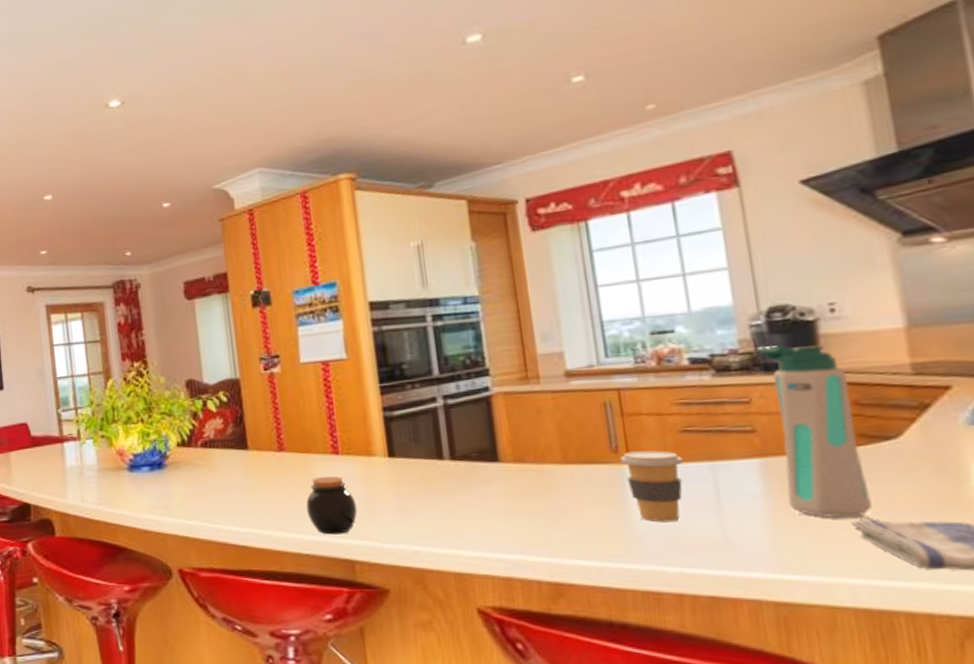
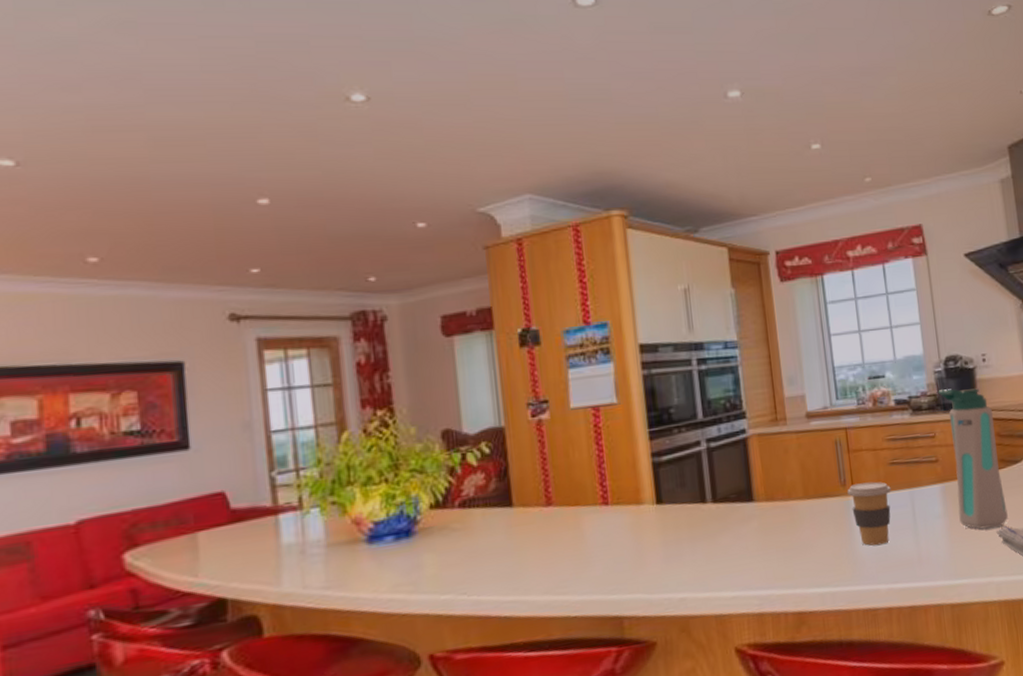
jar: present [305,476,358,535] -> none [574,528,627,592]

